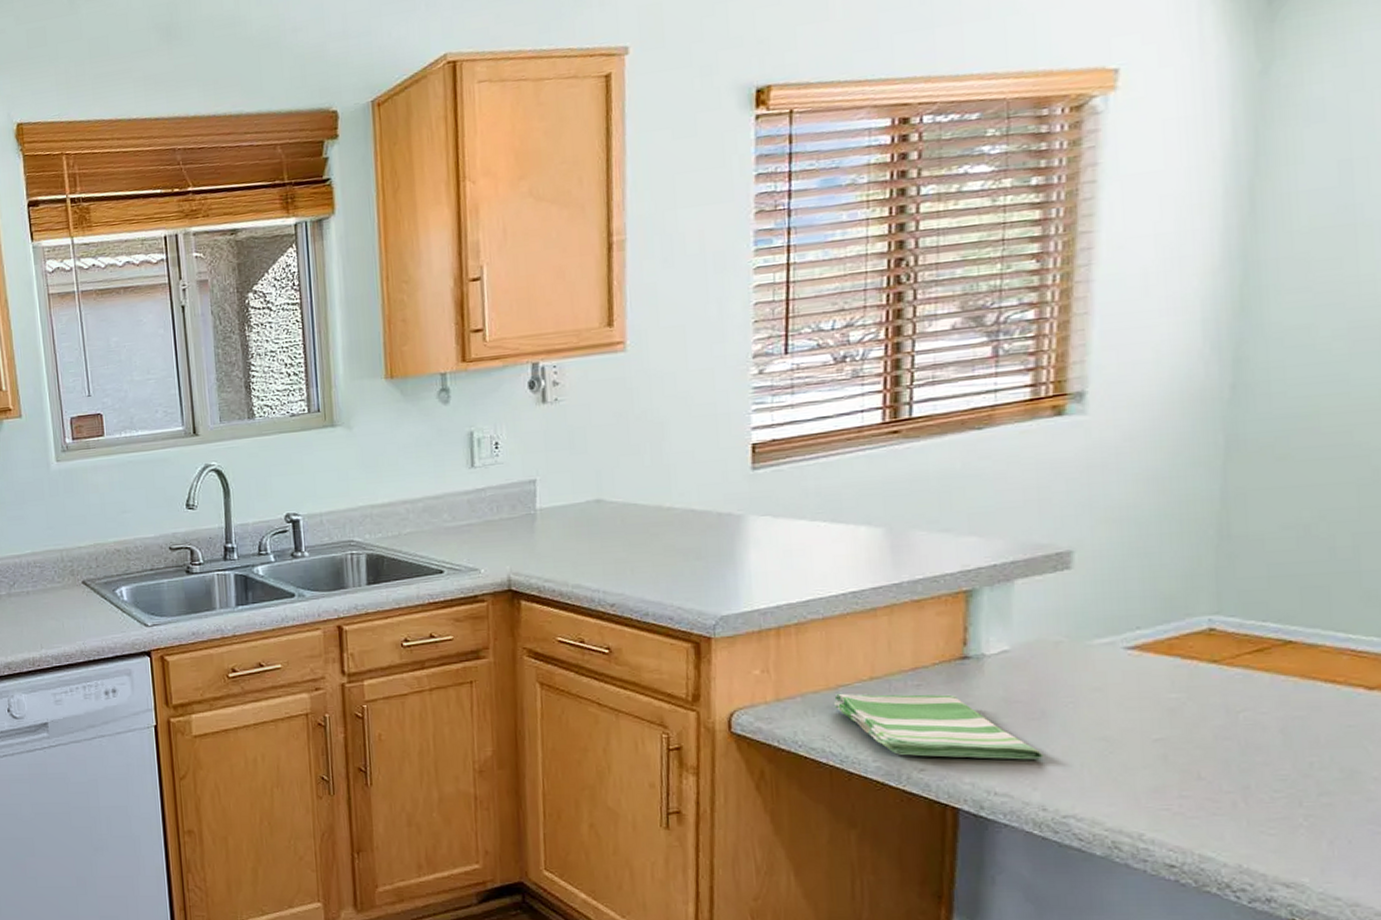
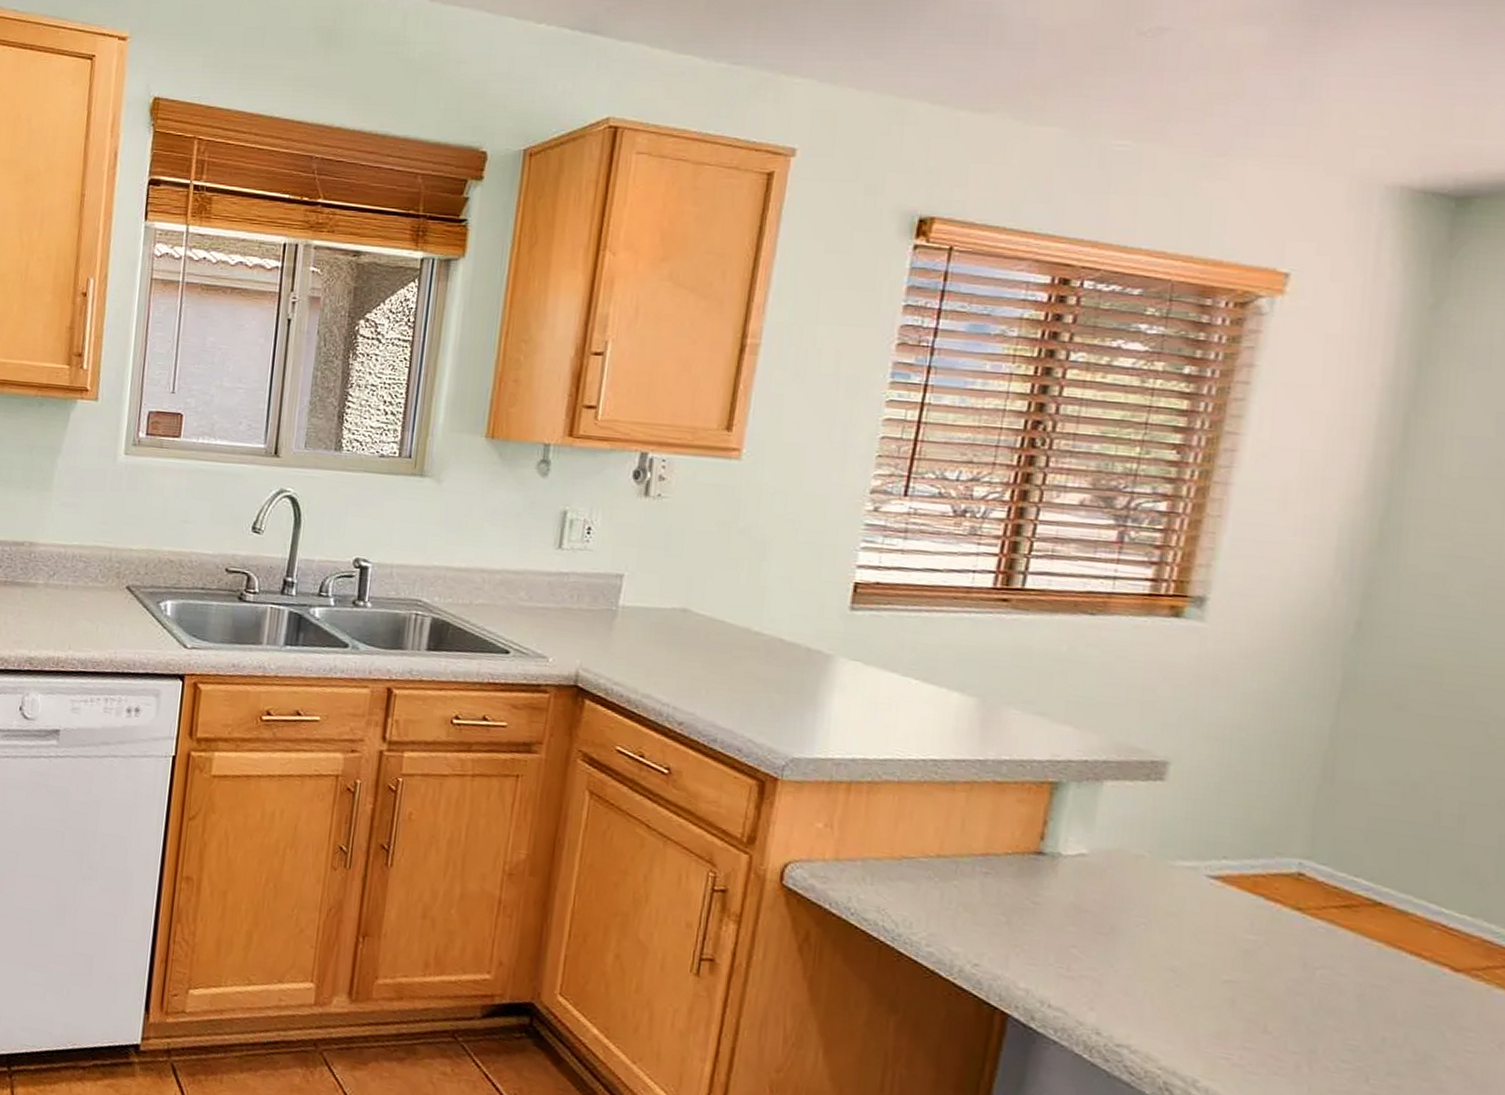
dish towel: present [833,693,1044,760] -> none [894,864,1106,978]

